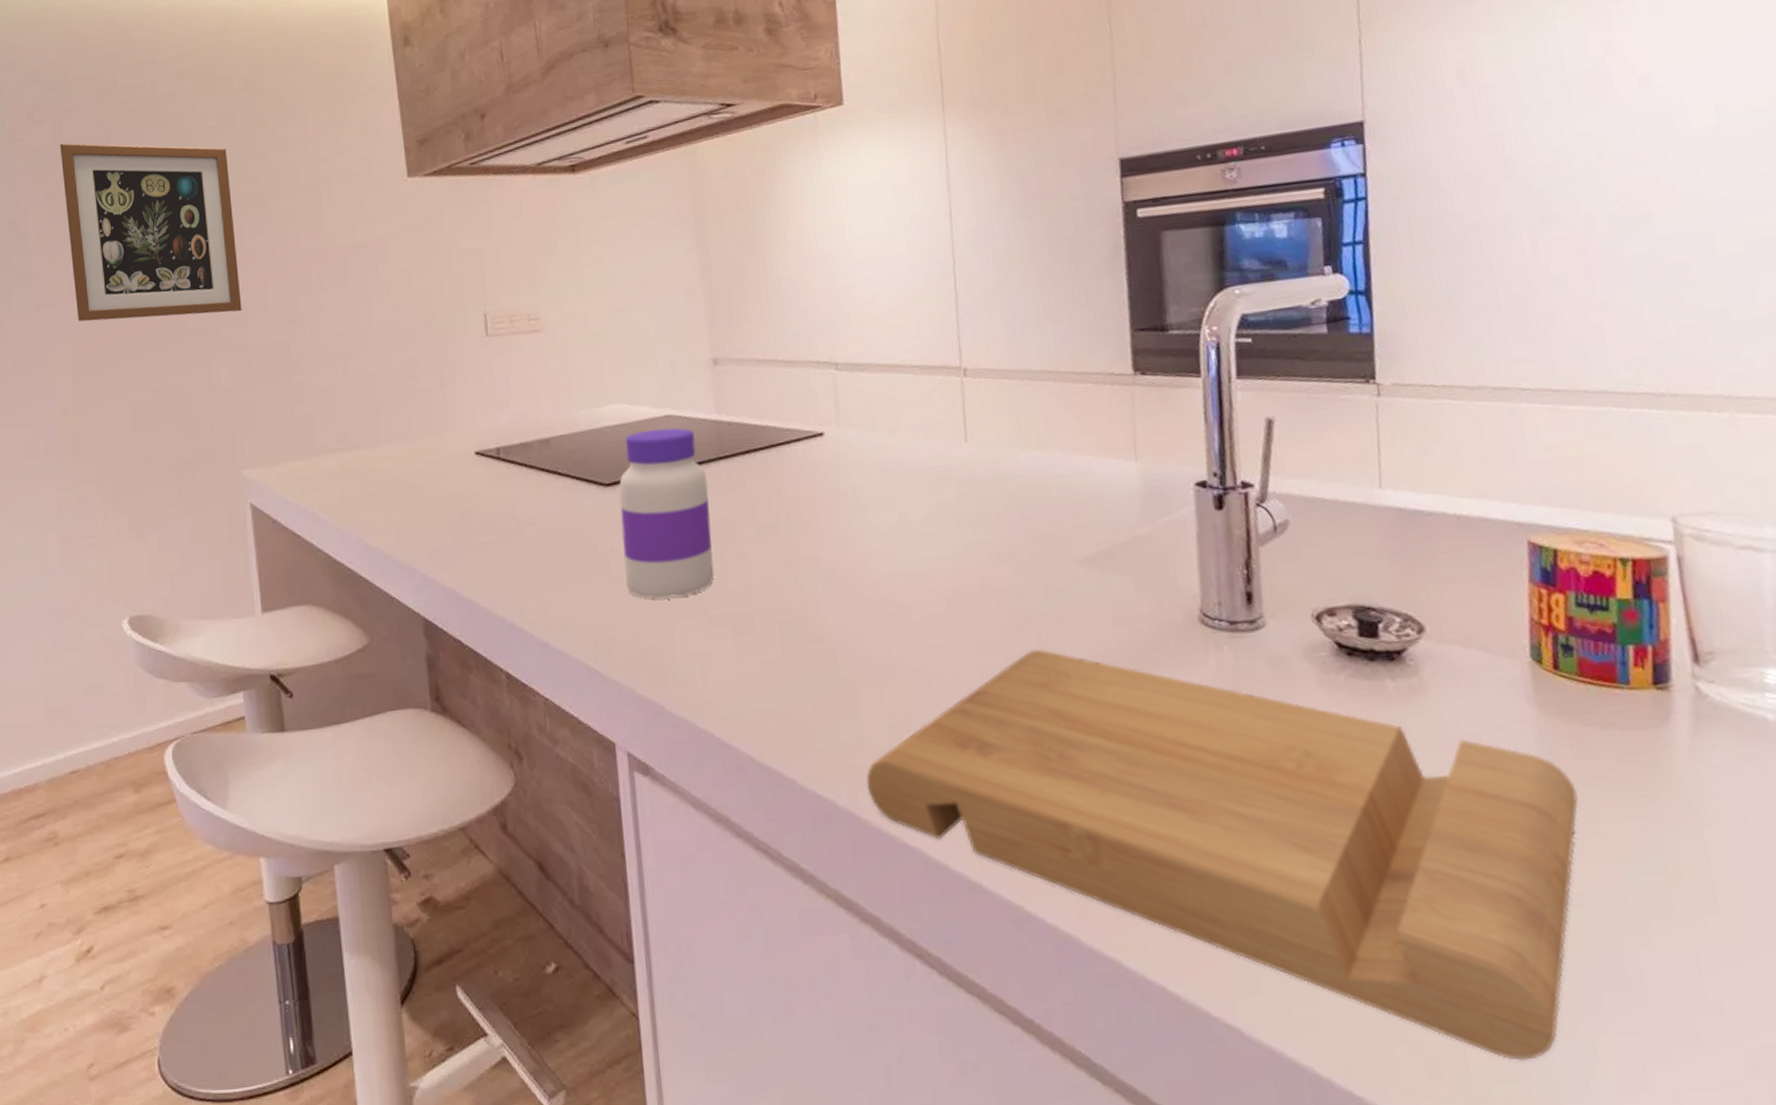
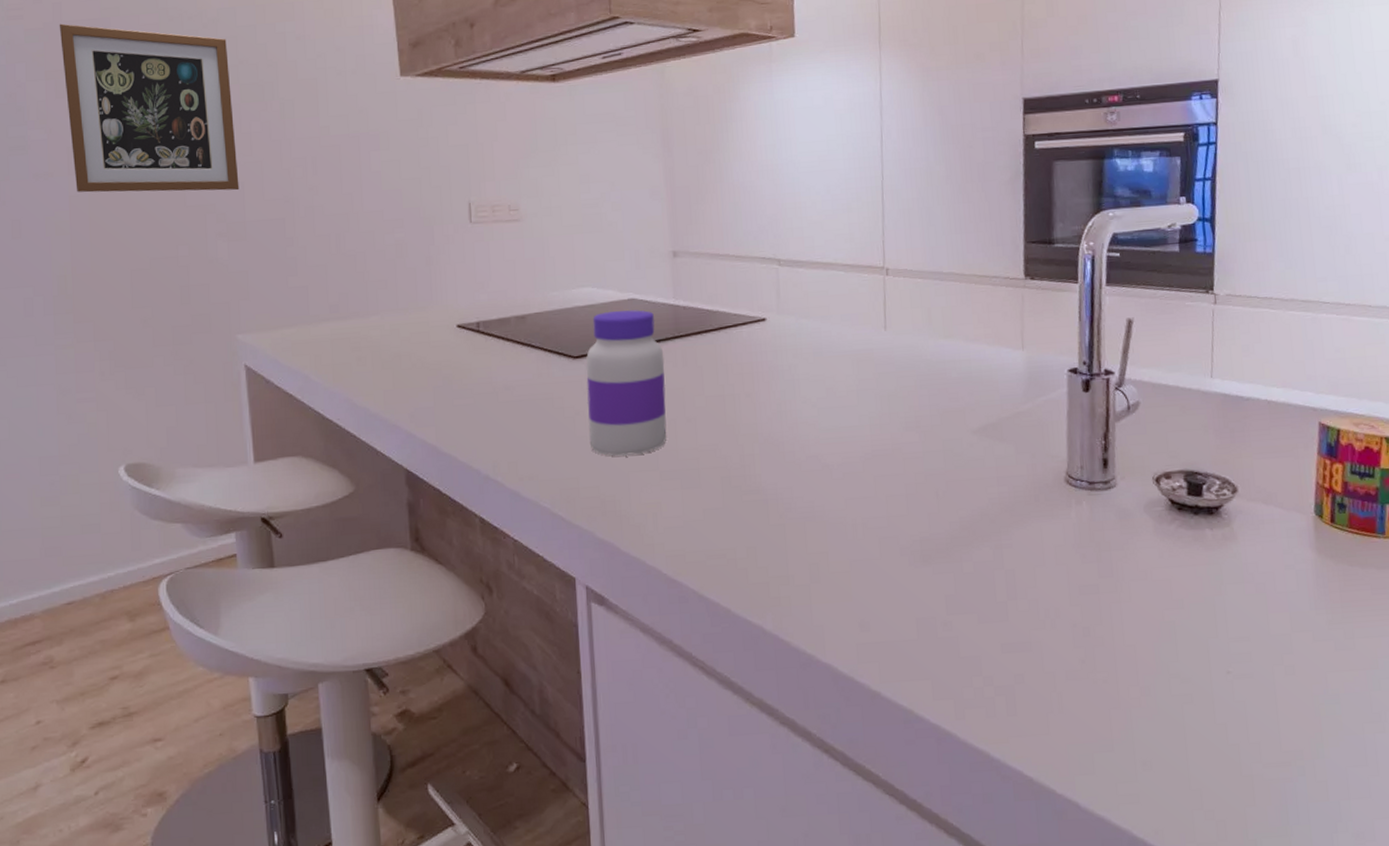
cutting board: present [866,648,1579,1061] -> none [789,502,1341,821]

